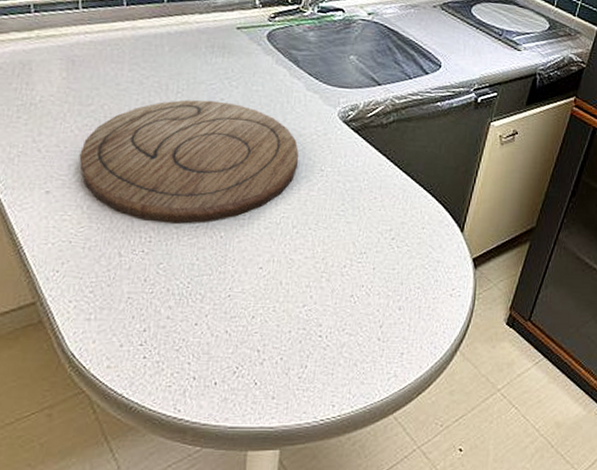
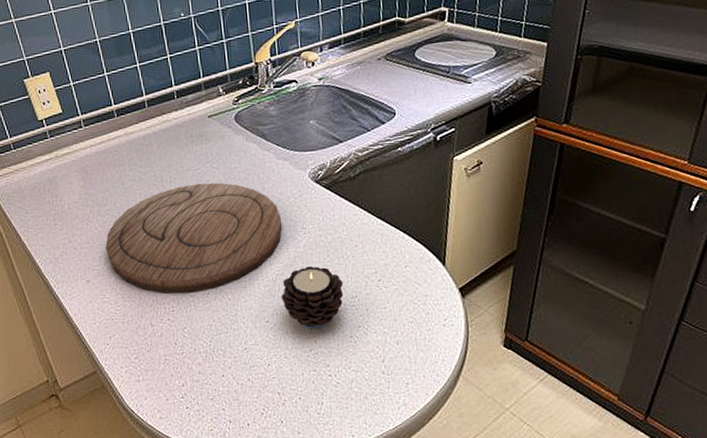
candle: none [281,213,354,283] -> present [281,266,343,329]

